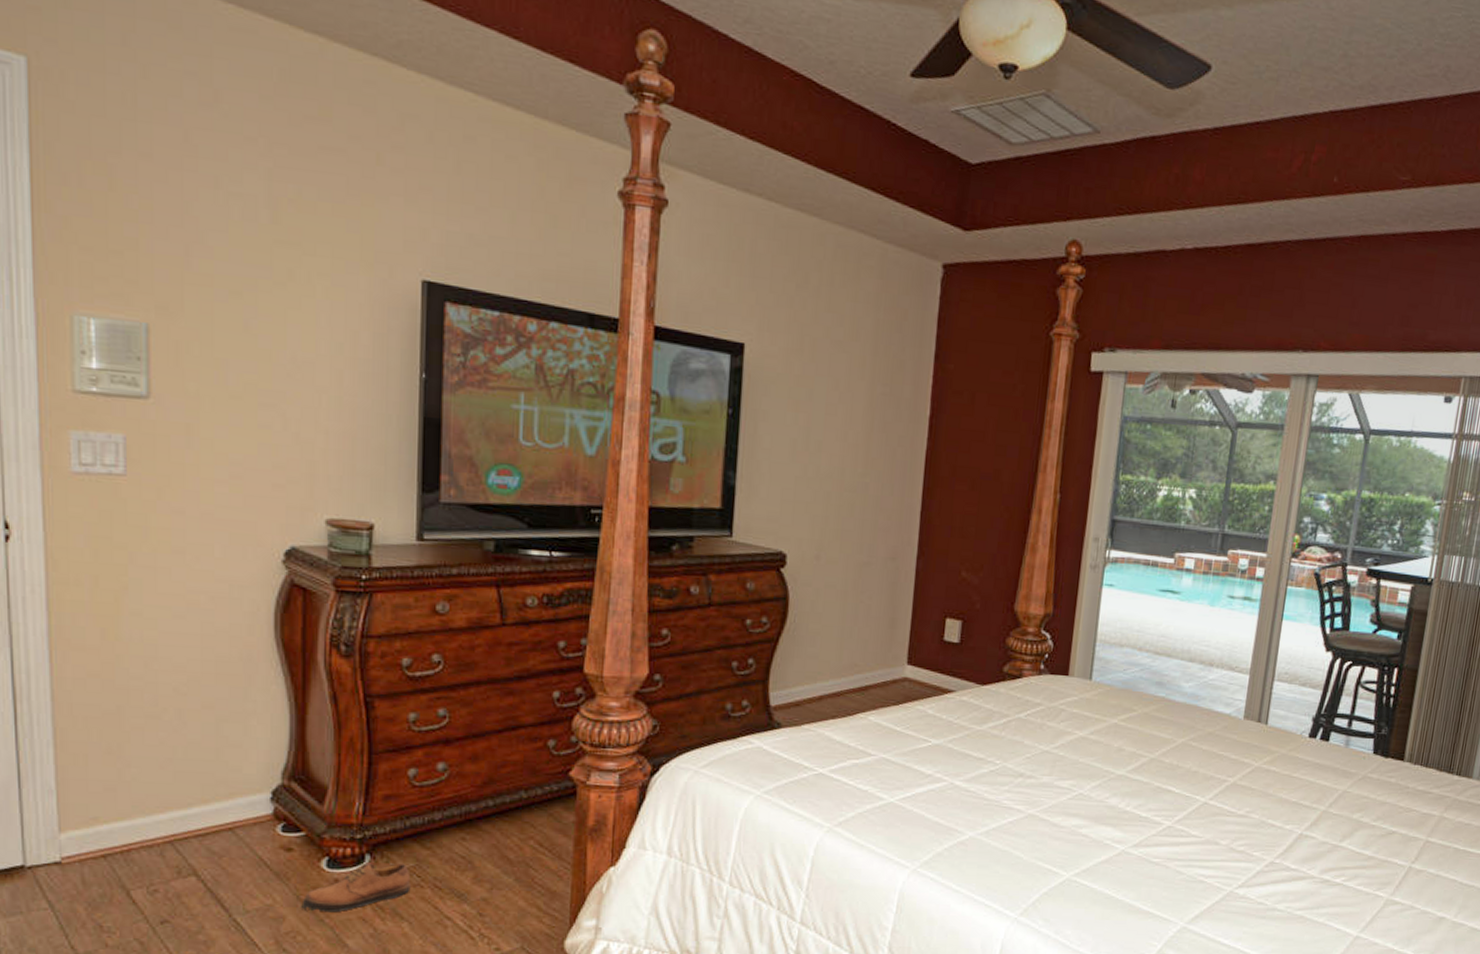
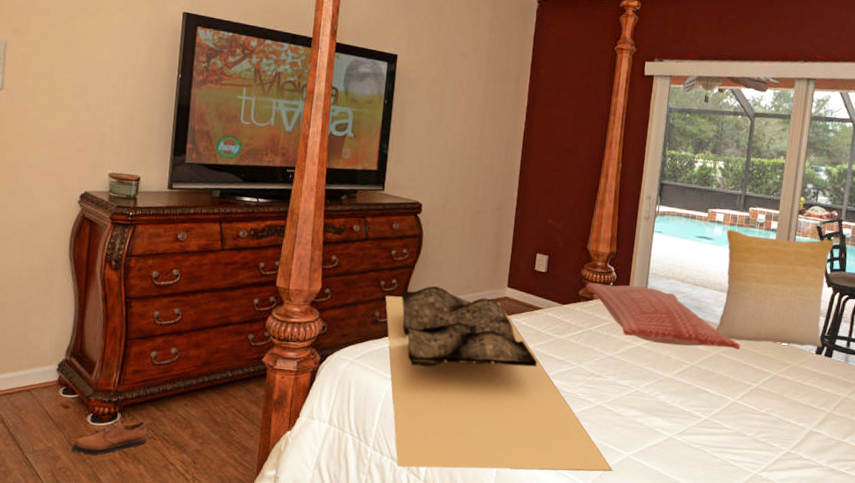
throw blanket: none [739,666,1049,907] -> present [385,286,613,471]
pillow: none [1012,655,1214,736] -> present [586,283,740,350]
pillow: none [1183,580,1337,730] -> present [716,229,835,348]

